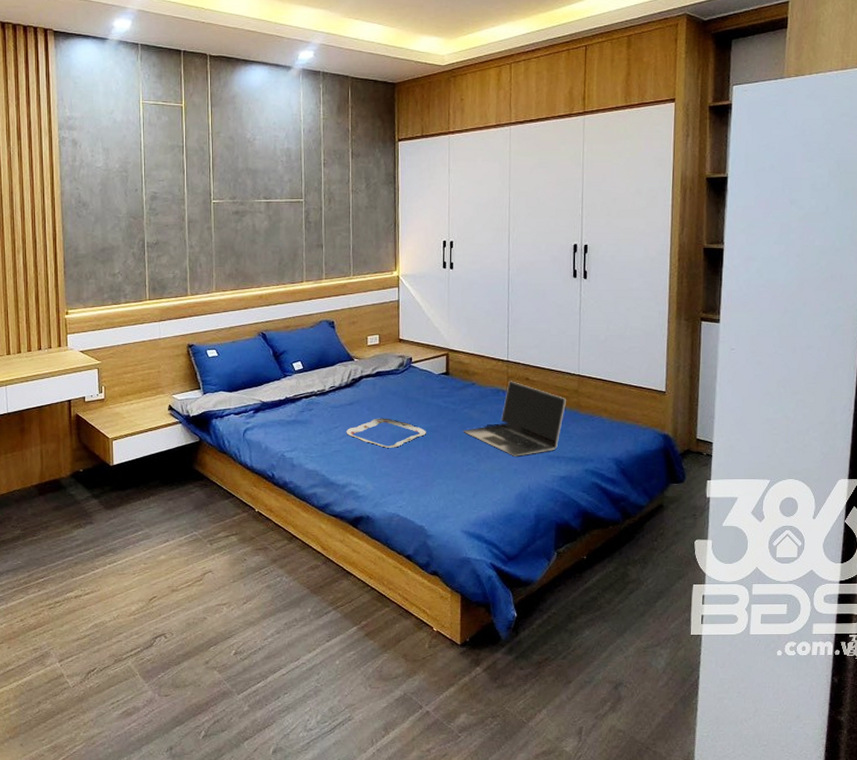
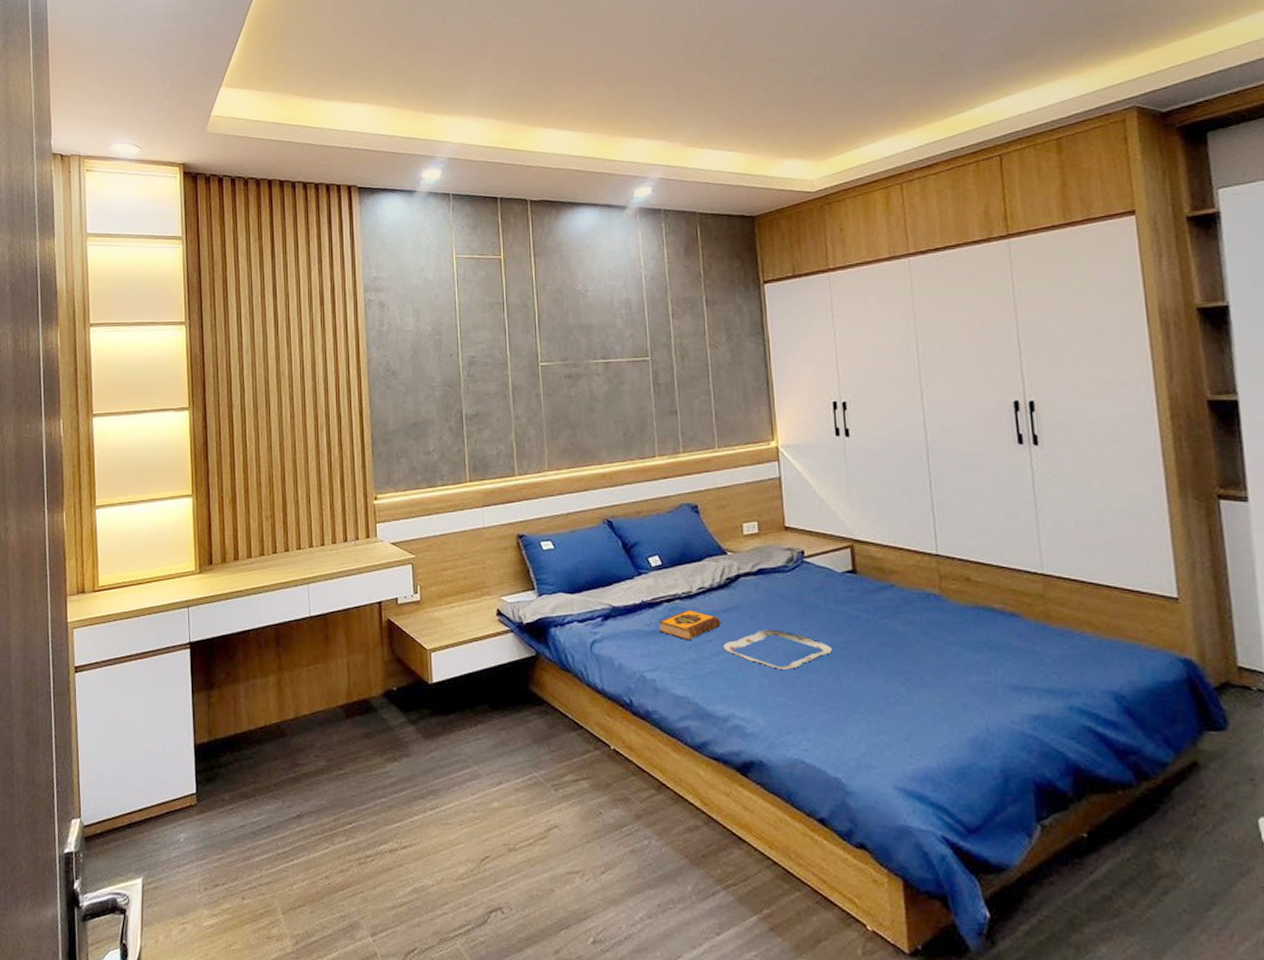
hardback book: none [298,403,345,428] -> present [658,609,721,641]
laptop: present [463,381,566,457] -> none [884,582,1029,686]

